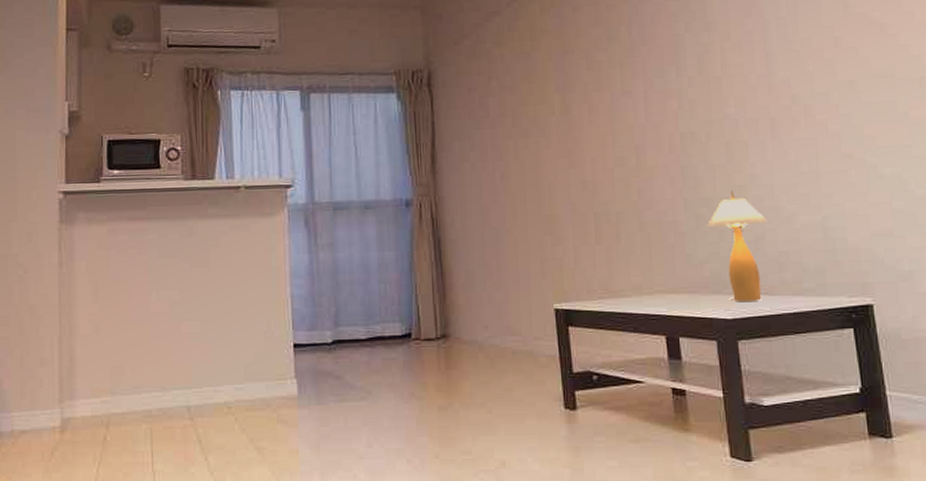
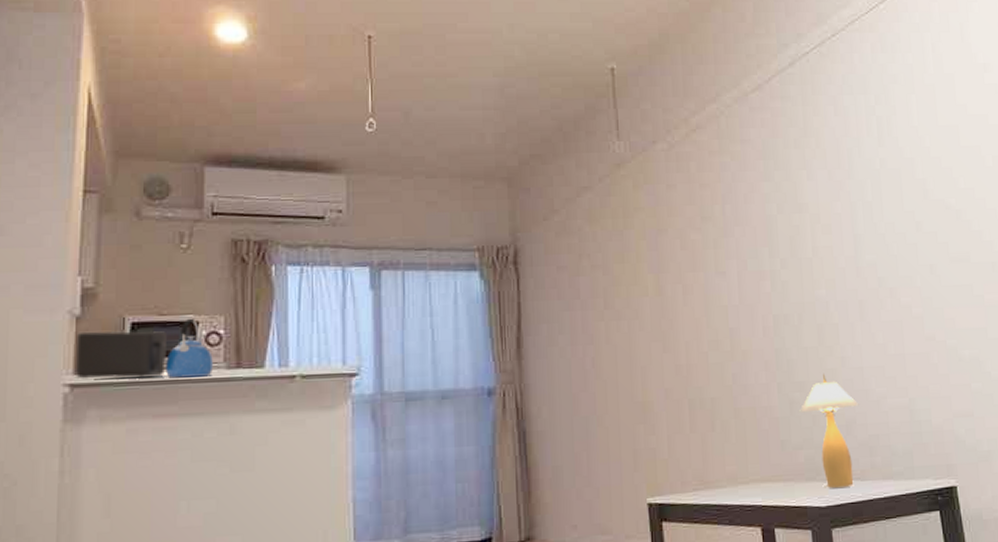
toaster: none [66,147,136,188] -> present [74,330,166,379]
kettle: none [136,136,174,187] -> present [166,318,214,378]

